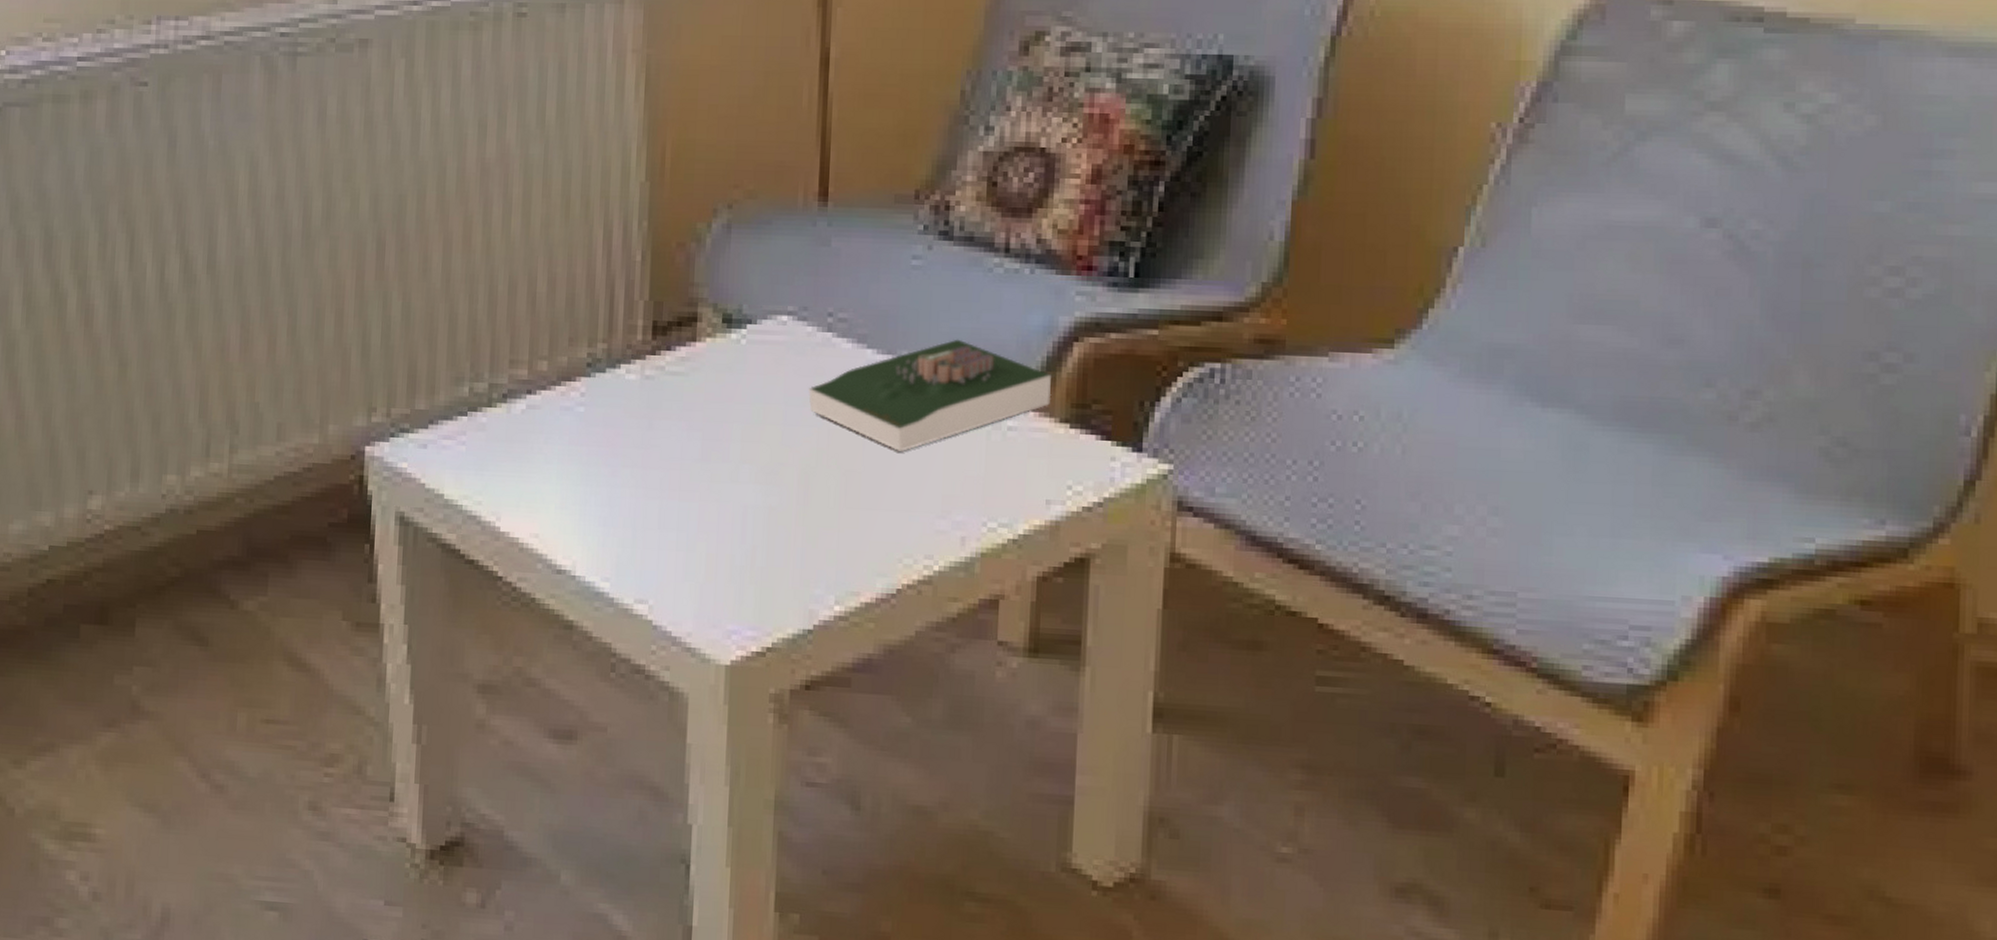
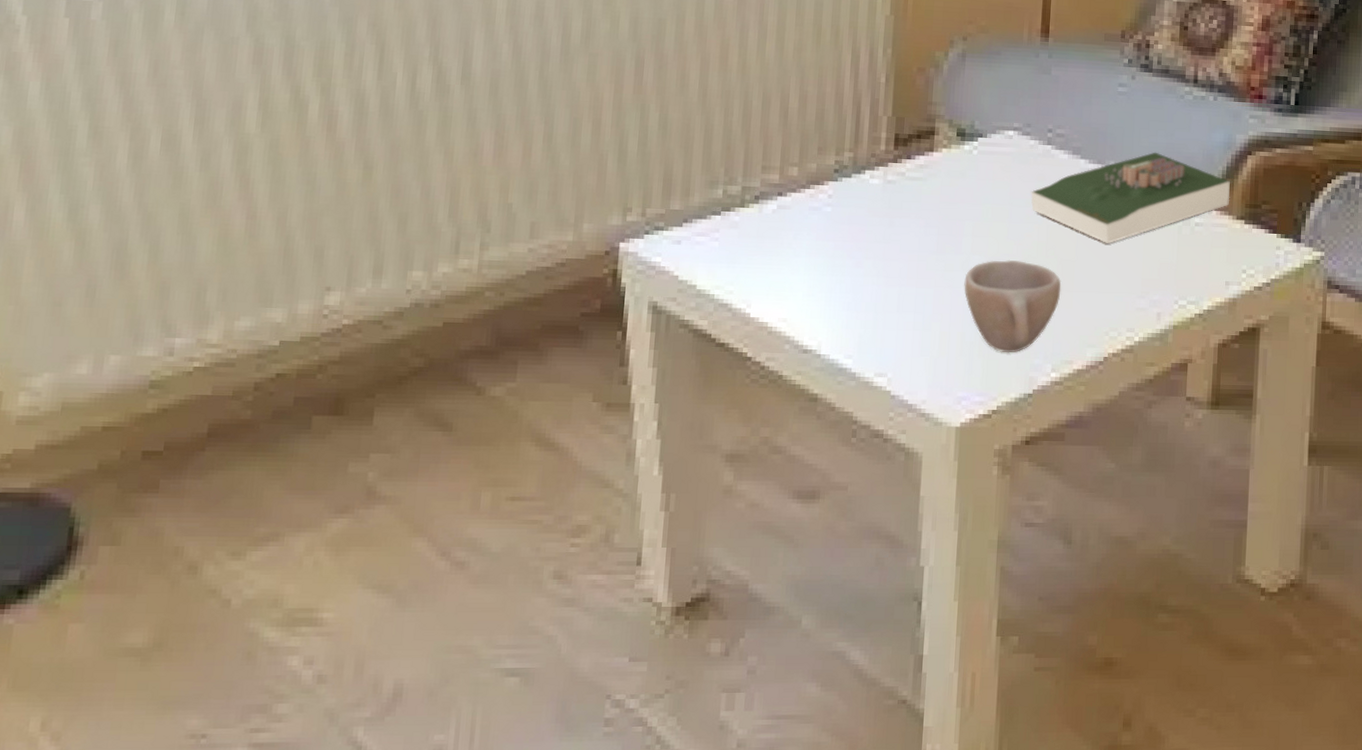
cup: none [733,469,846,580] -> present [964,259,1062,352]

